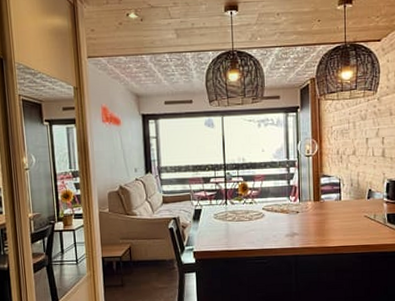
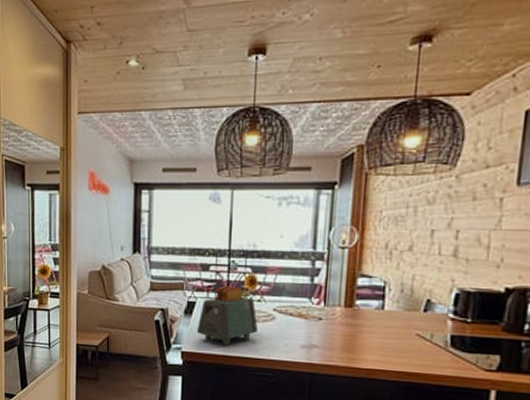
toaster: none [204,193,253,242] -> present [196,285,259,345]

